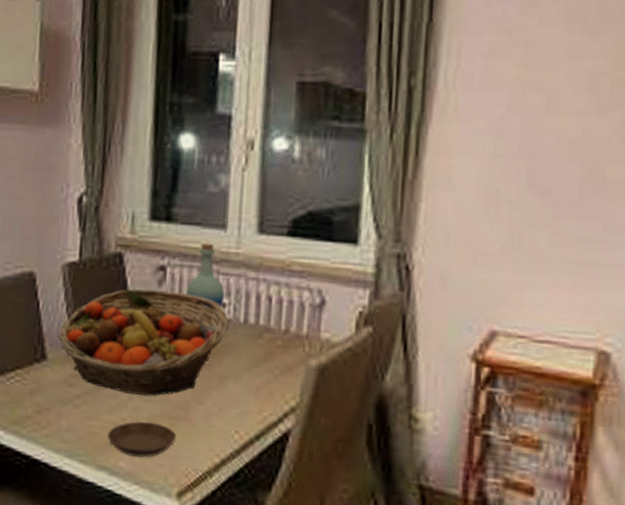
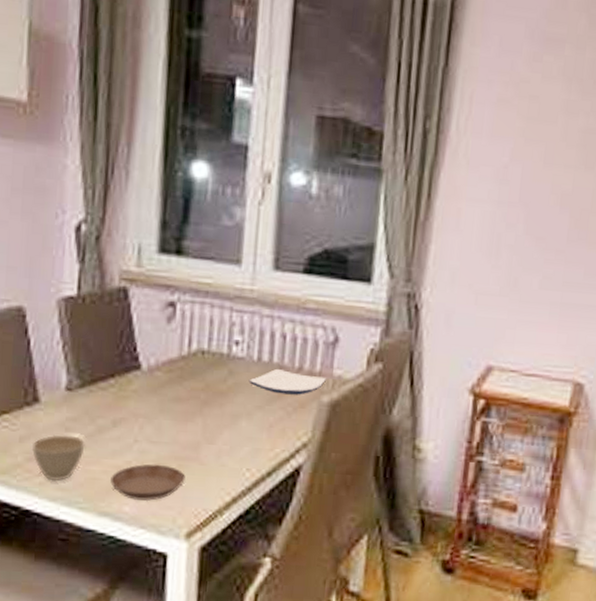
cup: none [39,389,85,433] -> present [31,434,85,481]
fruit basket: present [58,288,229,396] -> none [52,325,242,437]
bottle: present [186,243,225,321] -> none [197,278,239,359]
plate: none [235,330,314,358] -> present [248,368,327,395]

